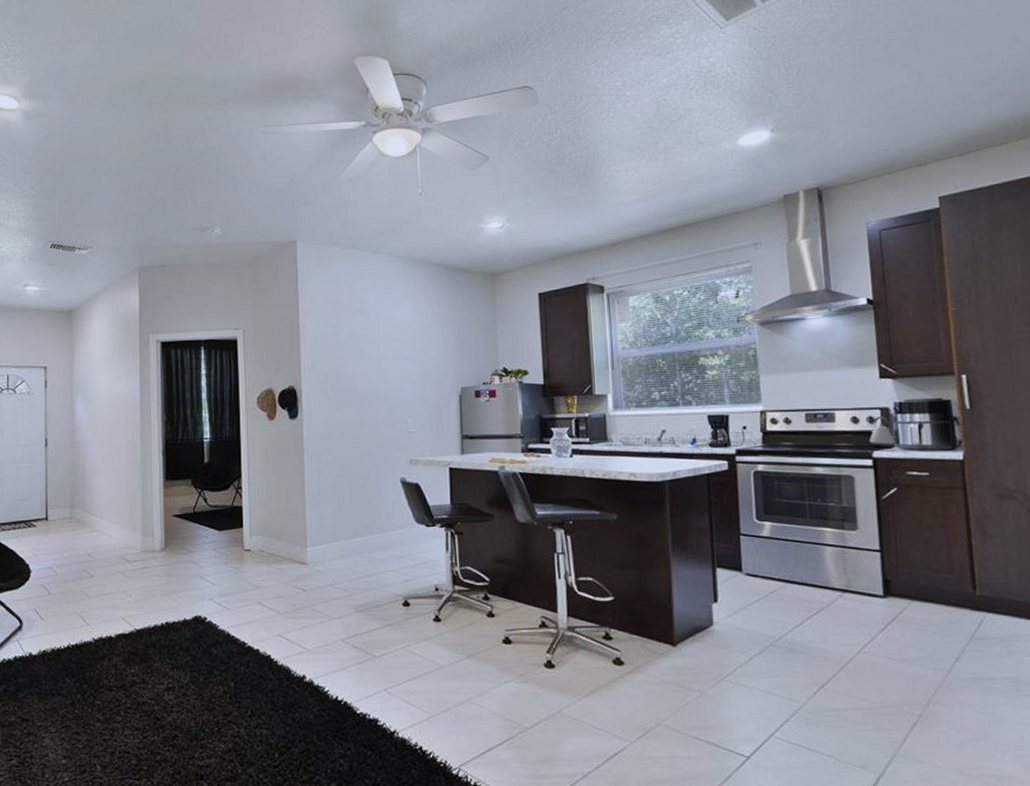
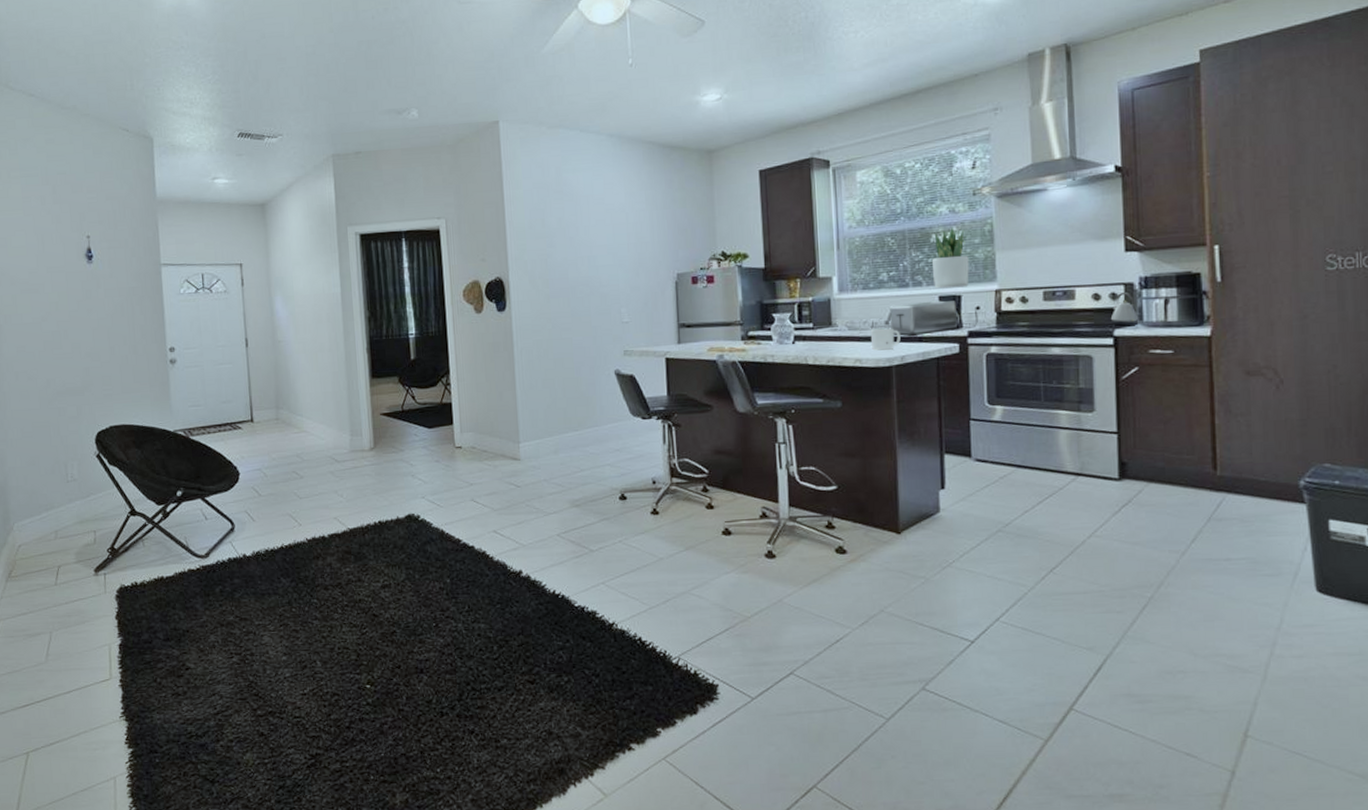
mug: none [643,444,673,467] -> present [870,328,901,351]
toaster: none [662,419,726,453] -> present [890,300,957,336]
planter: none [701,351,736,409] -> present [932,227,969,289]

